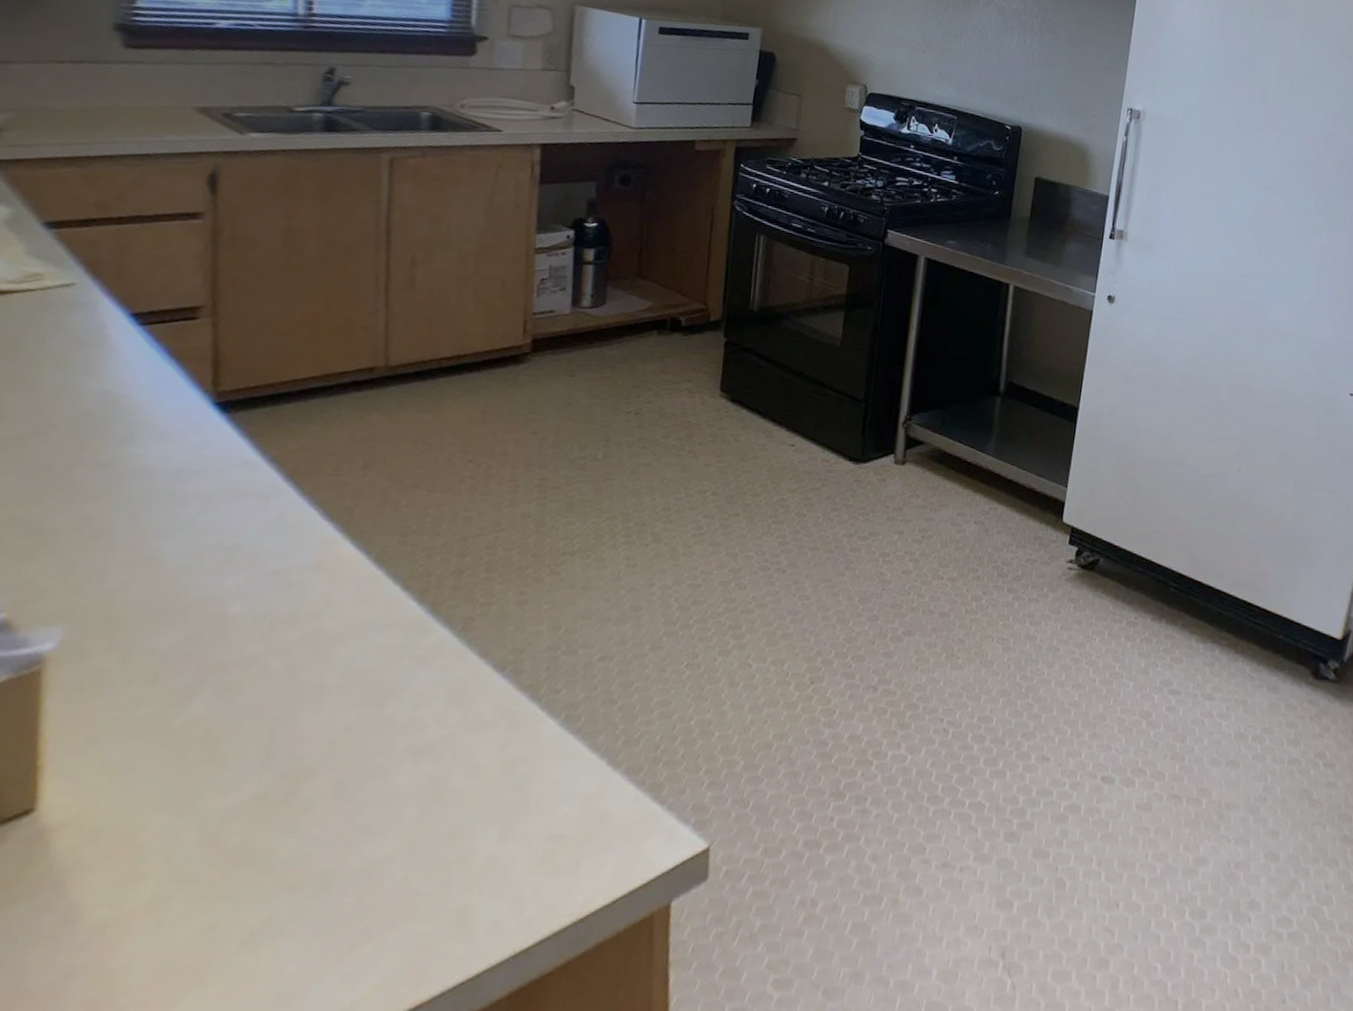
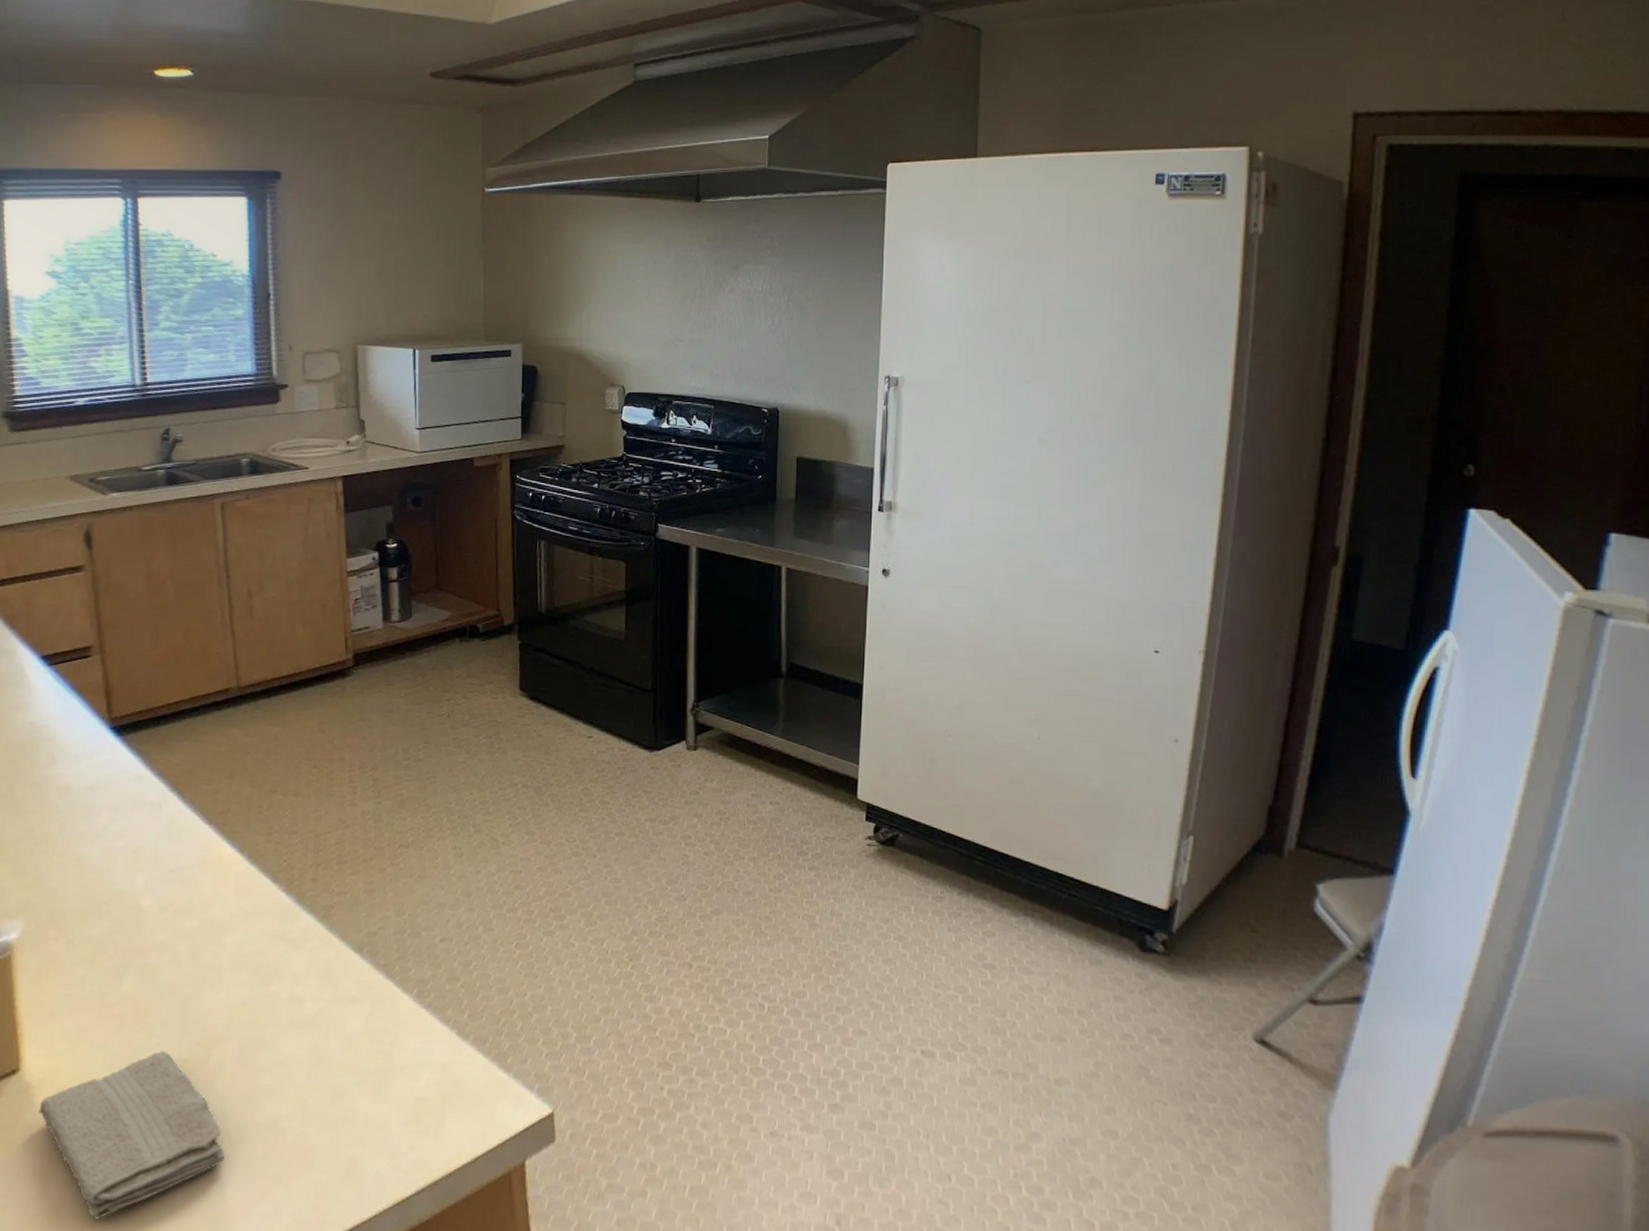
washcloth: none [55,784,304,991] -> present [39,1050,226,1220]

